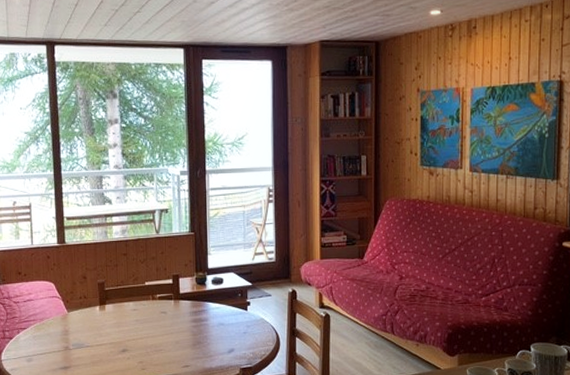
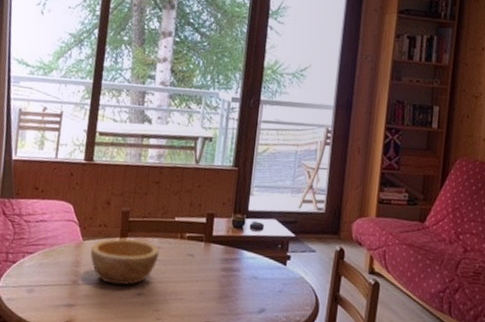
bowl: none [75,306,136,345] -> present [90,238,160,285]

